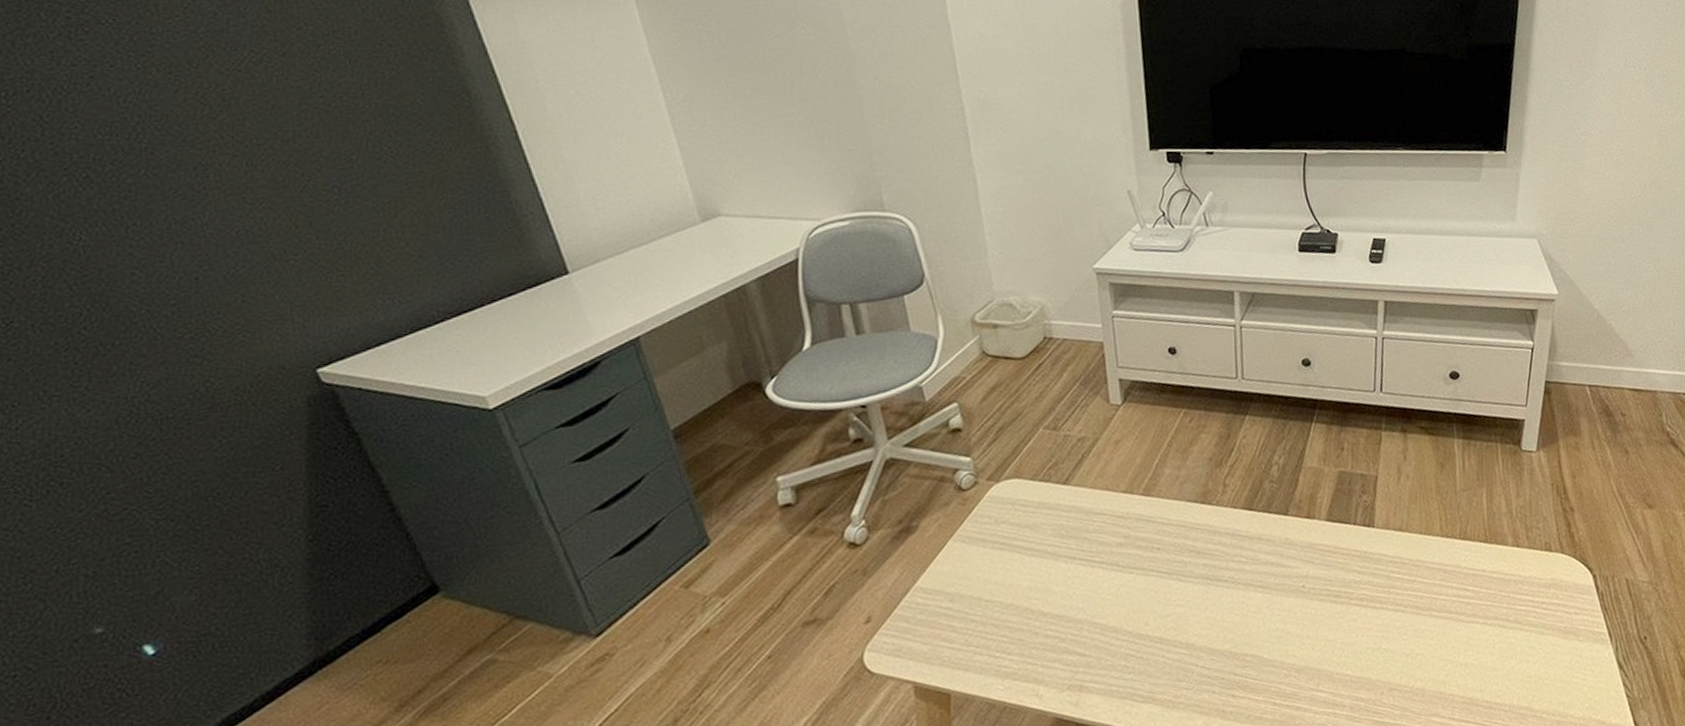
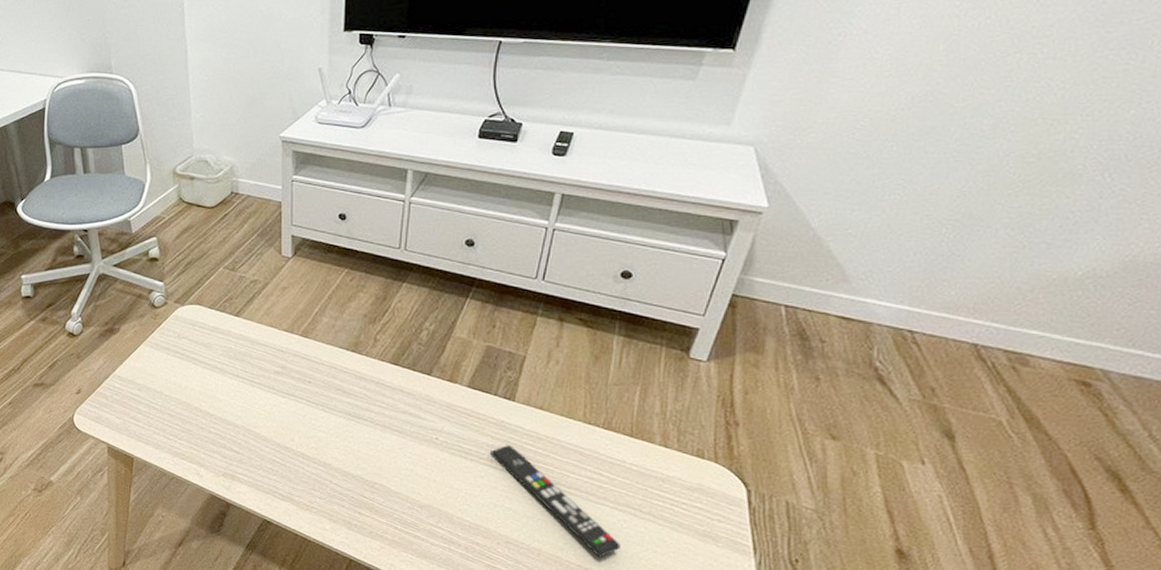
remote control: none [1359,577,1497,682] -> present [490,445,621,557]

